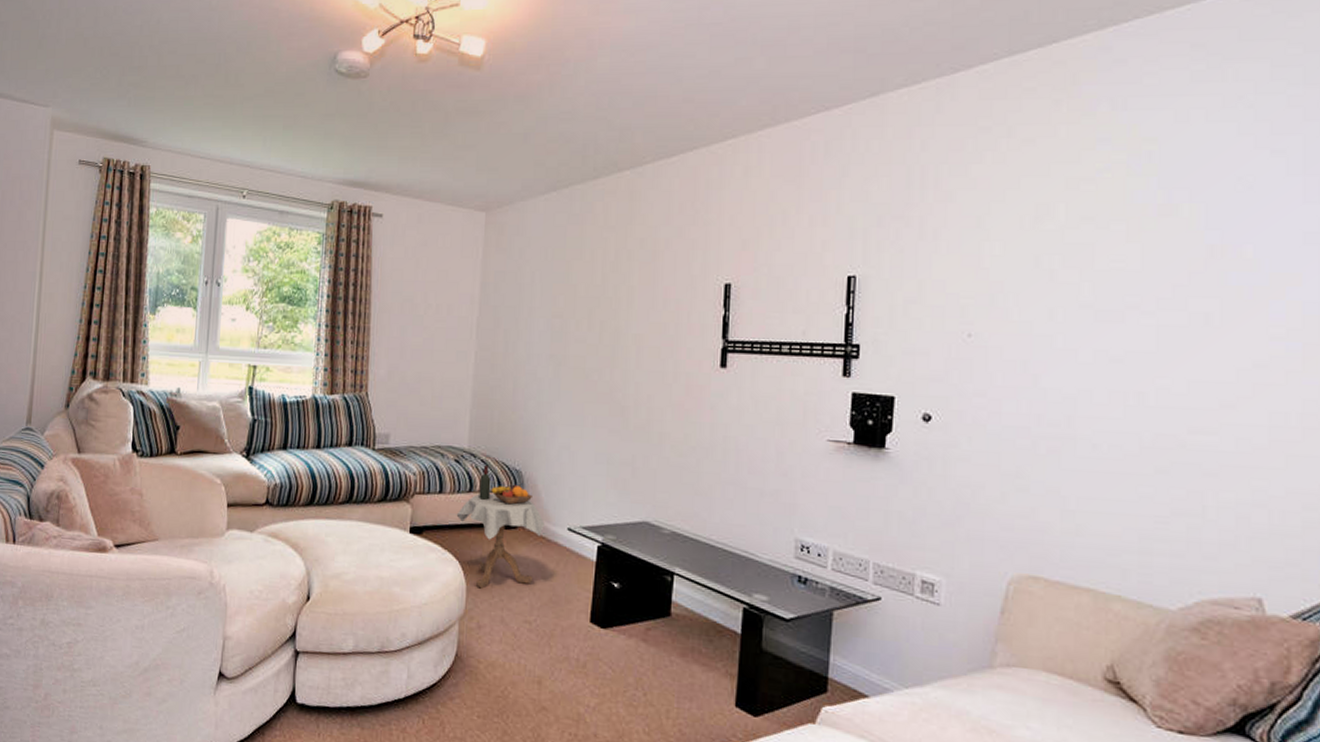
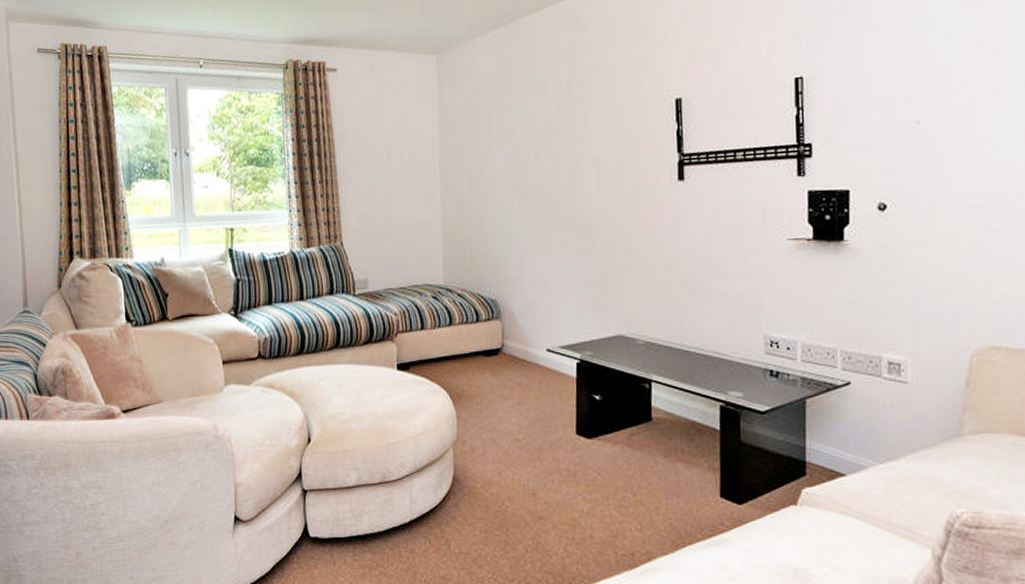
side table: present [456,464,545,589] -> none [439,298,524,414]

